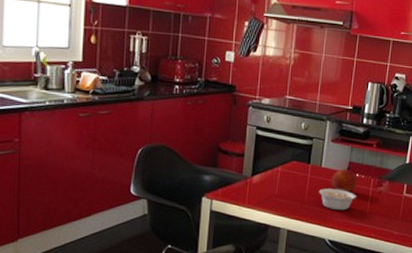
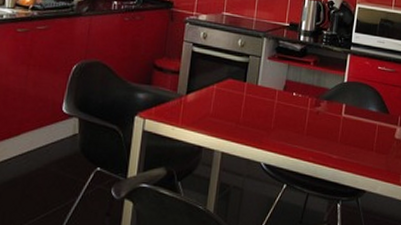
legume: present [318,188,356,211] -> none [254,108,293,132]
fruit: present [331,168,357,193] -> none [267,87,294,113]

